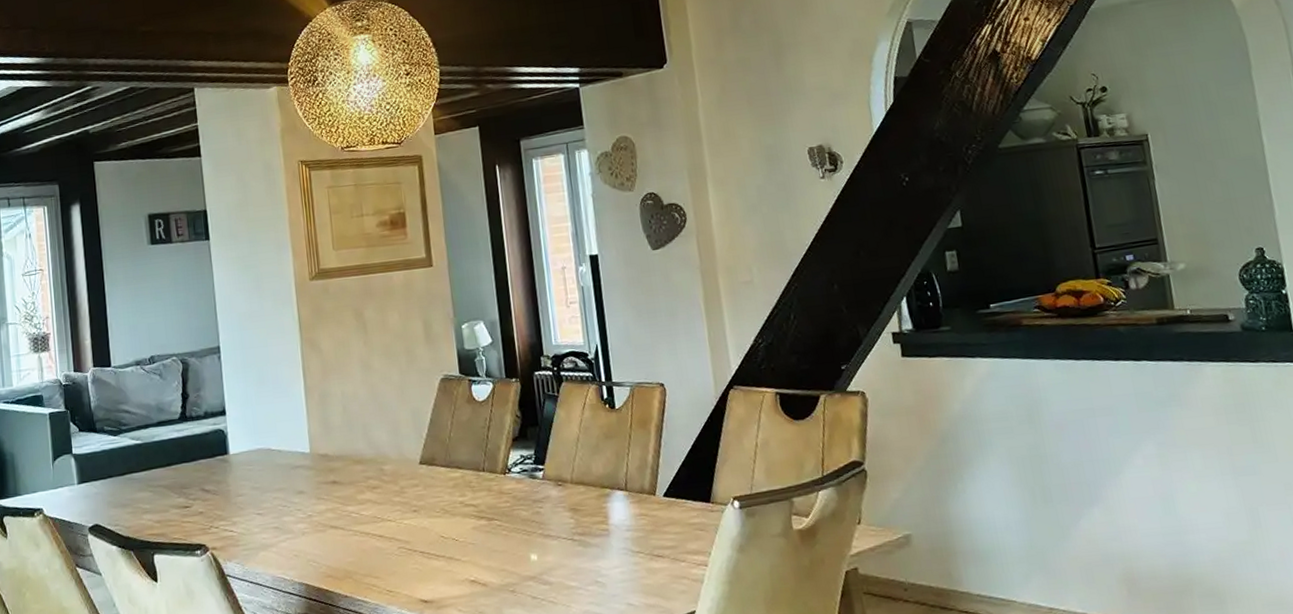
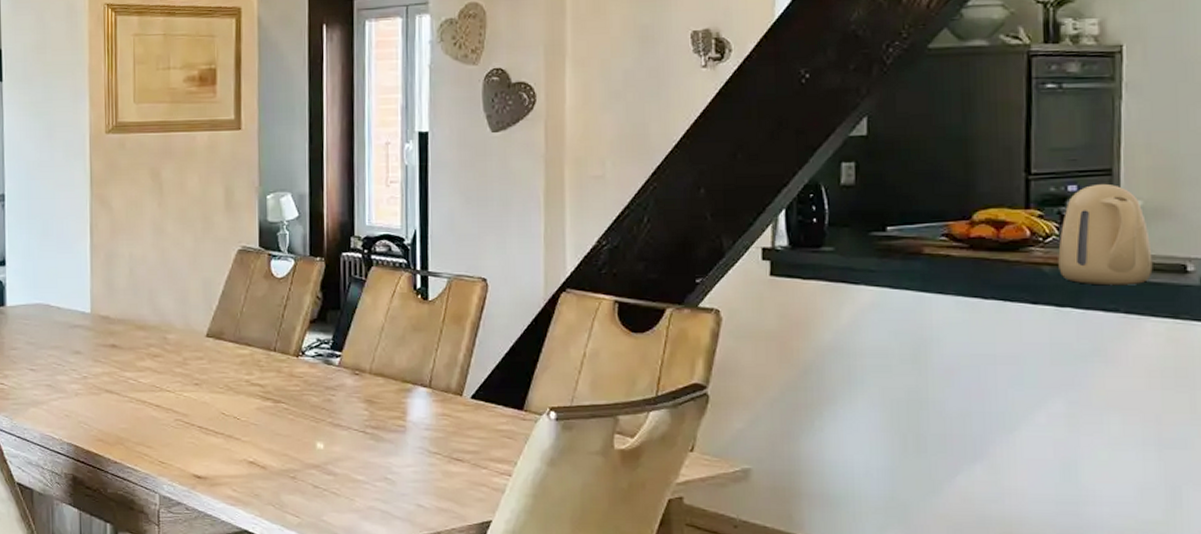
kettle: none [1126,251,1204,339] -> present [1058,183,1153,286]

